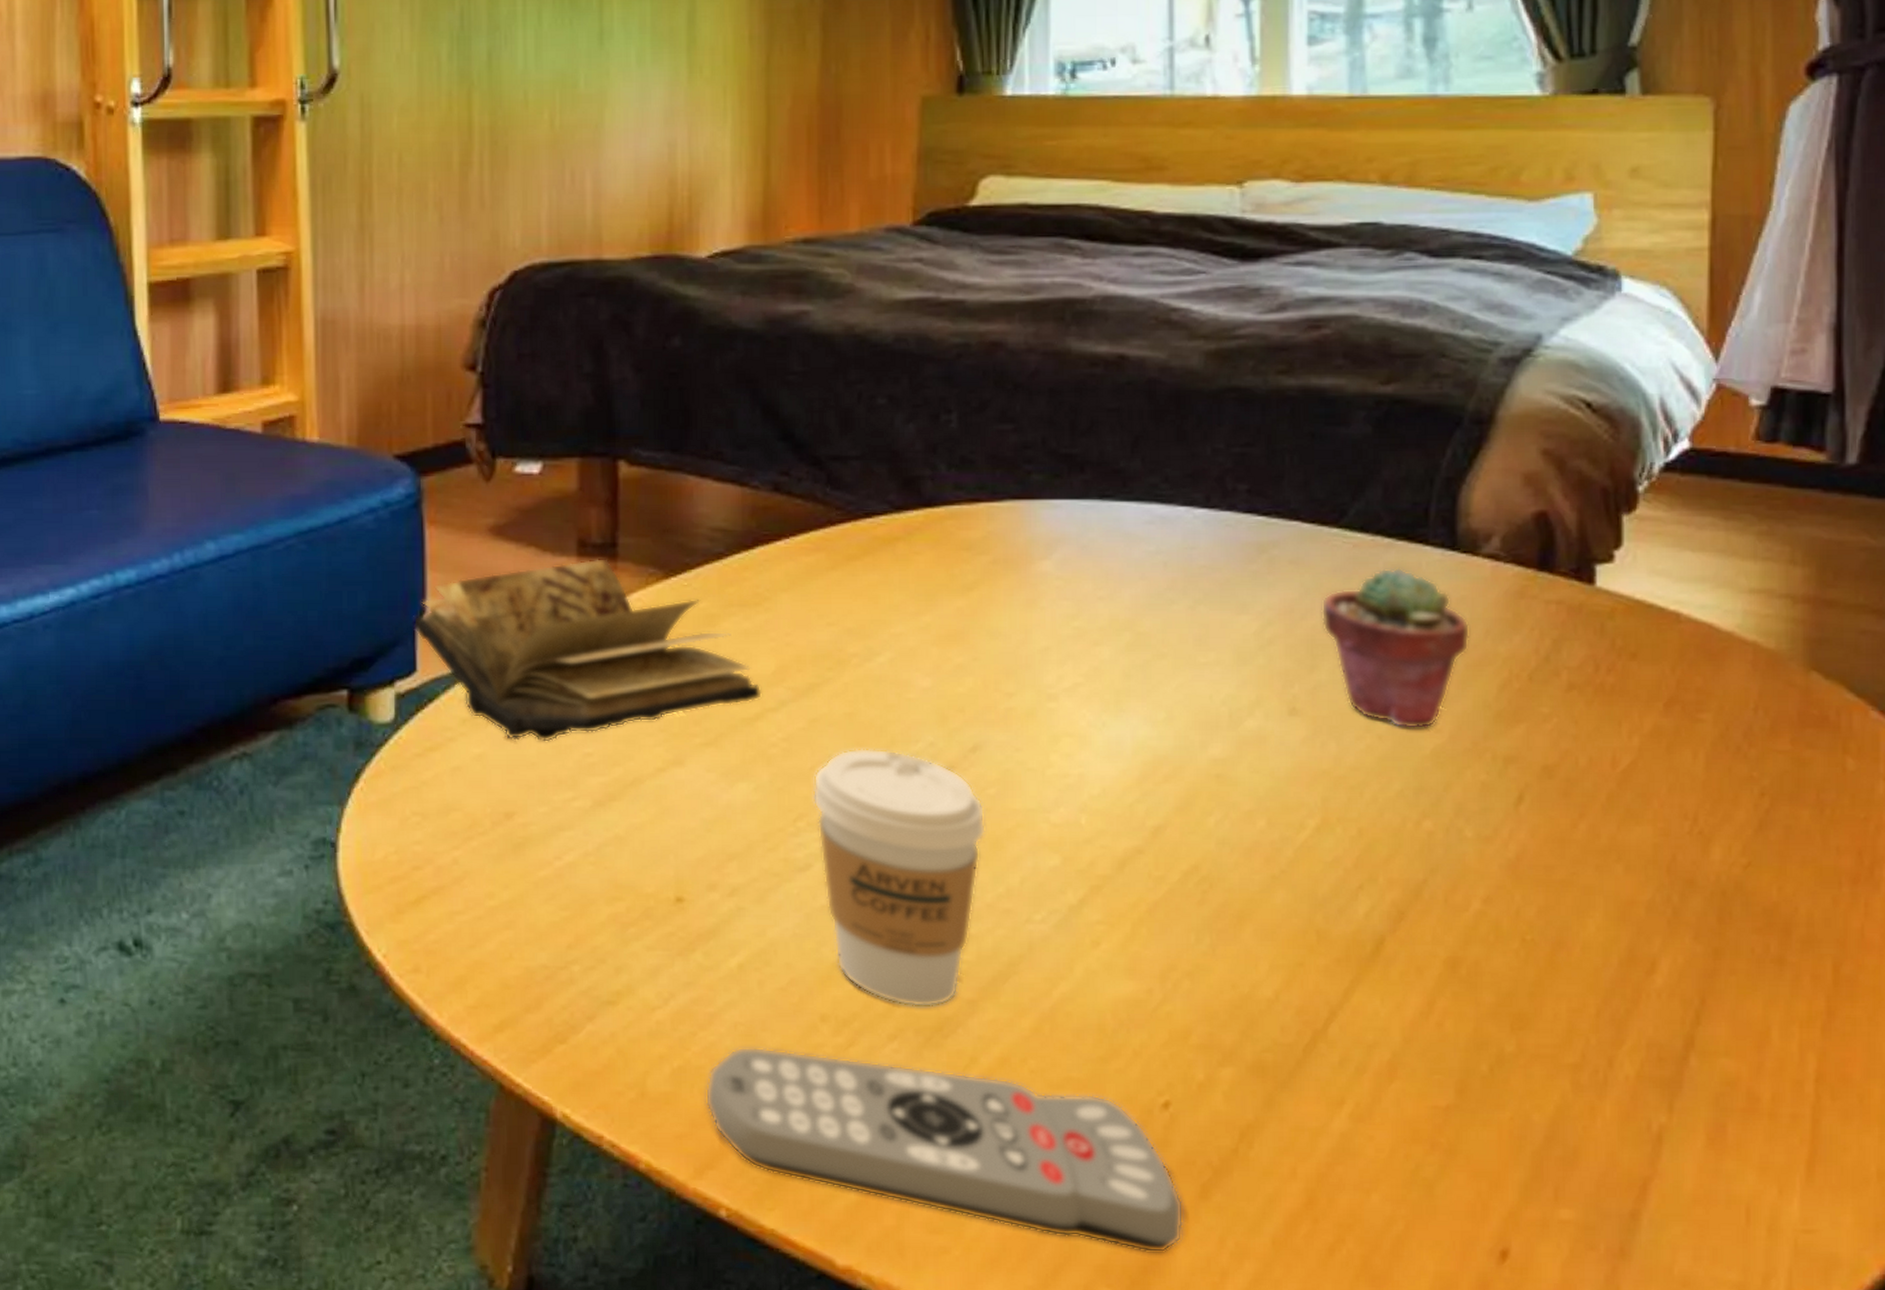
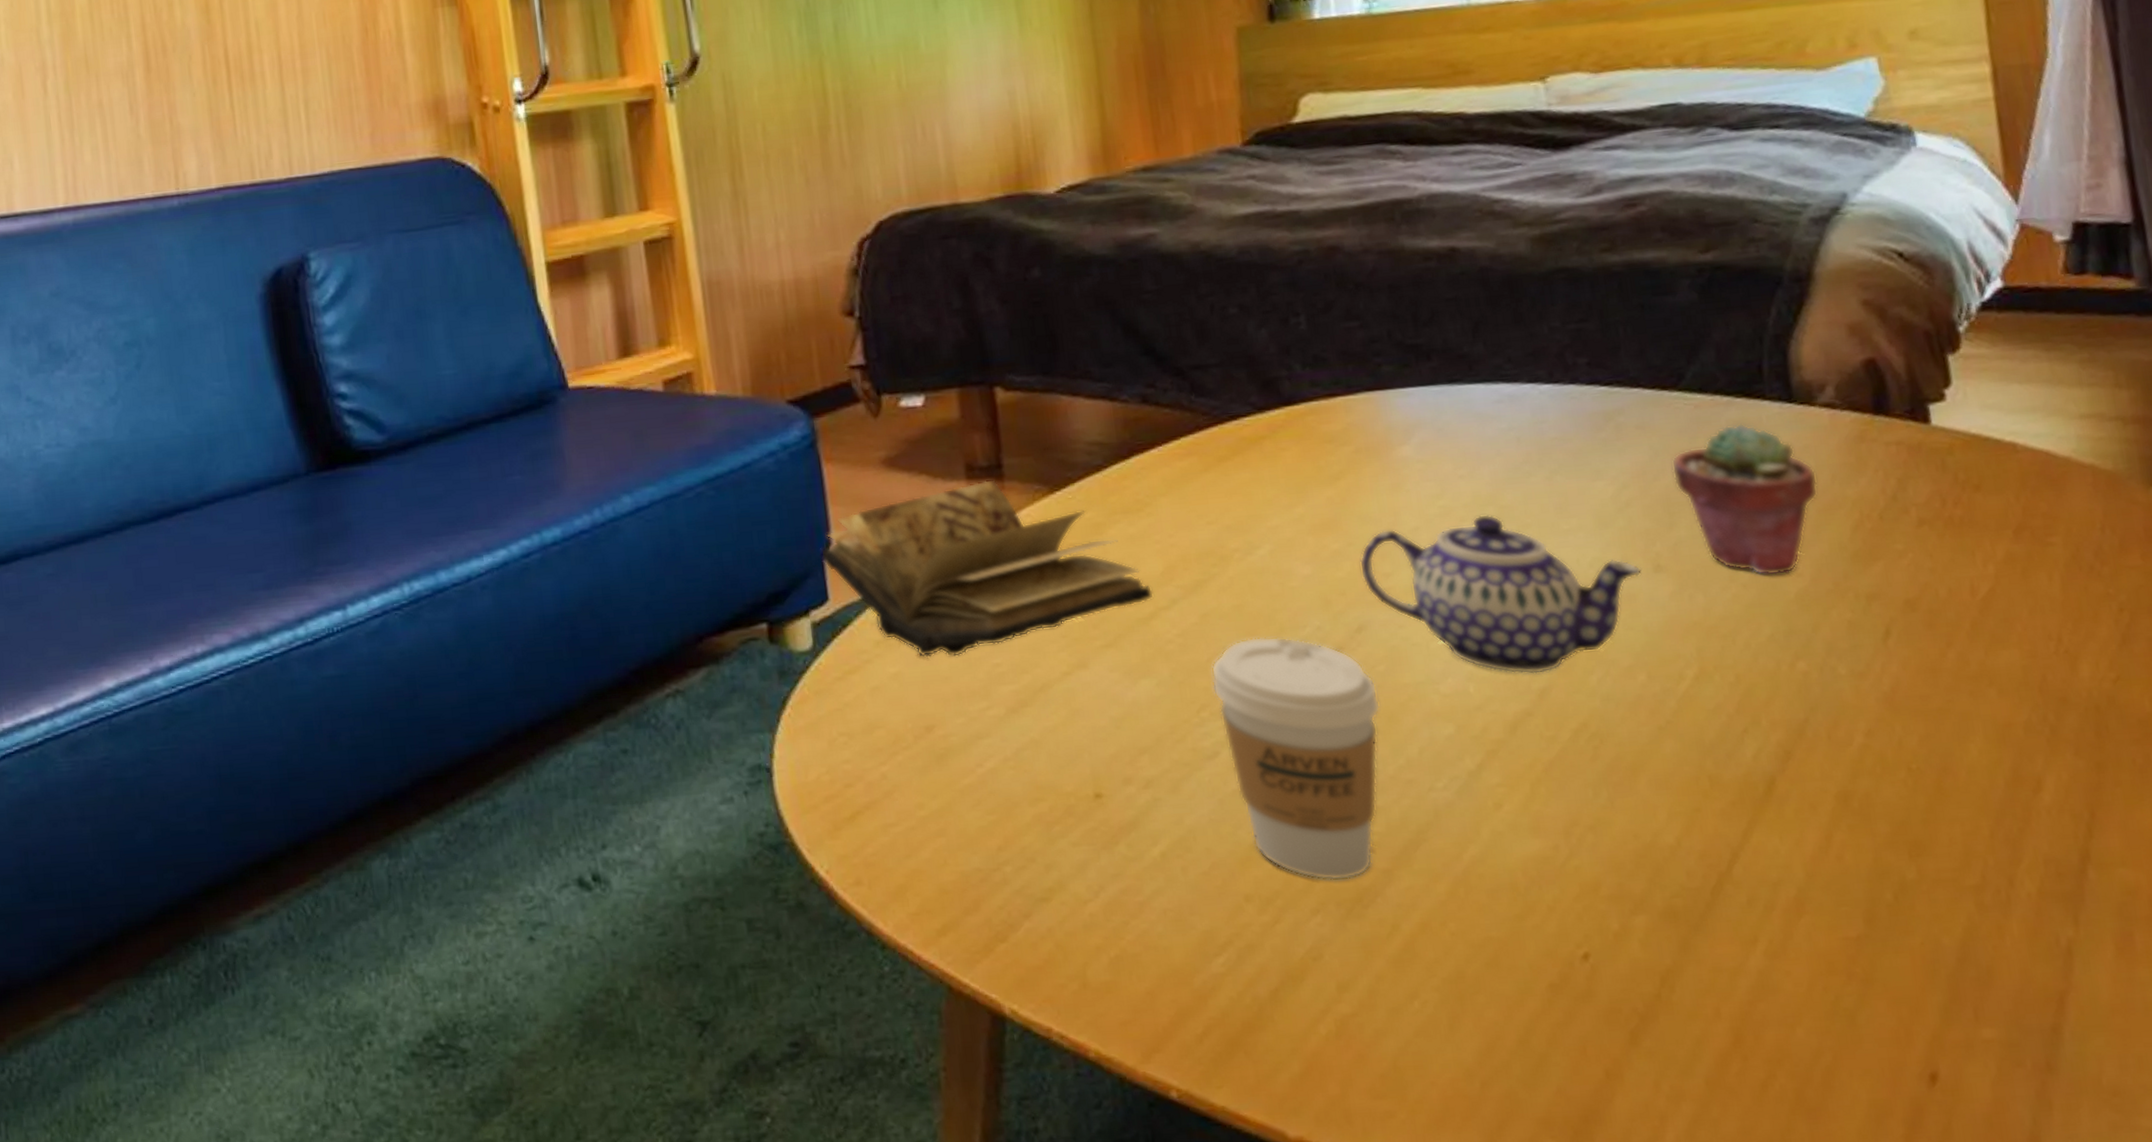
remote control: present [705,1047,1184,1253] -> none [1143,930,1619,1102]
teapot: none [982,640,1275,810] -> present [1359,514,1642,674]

